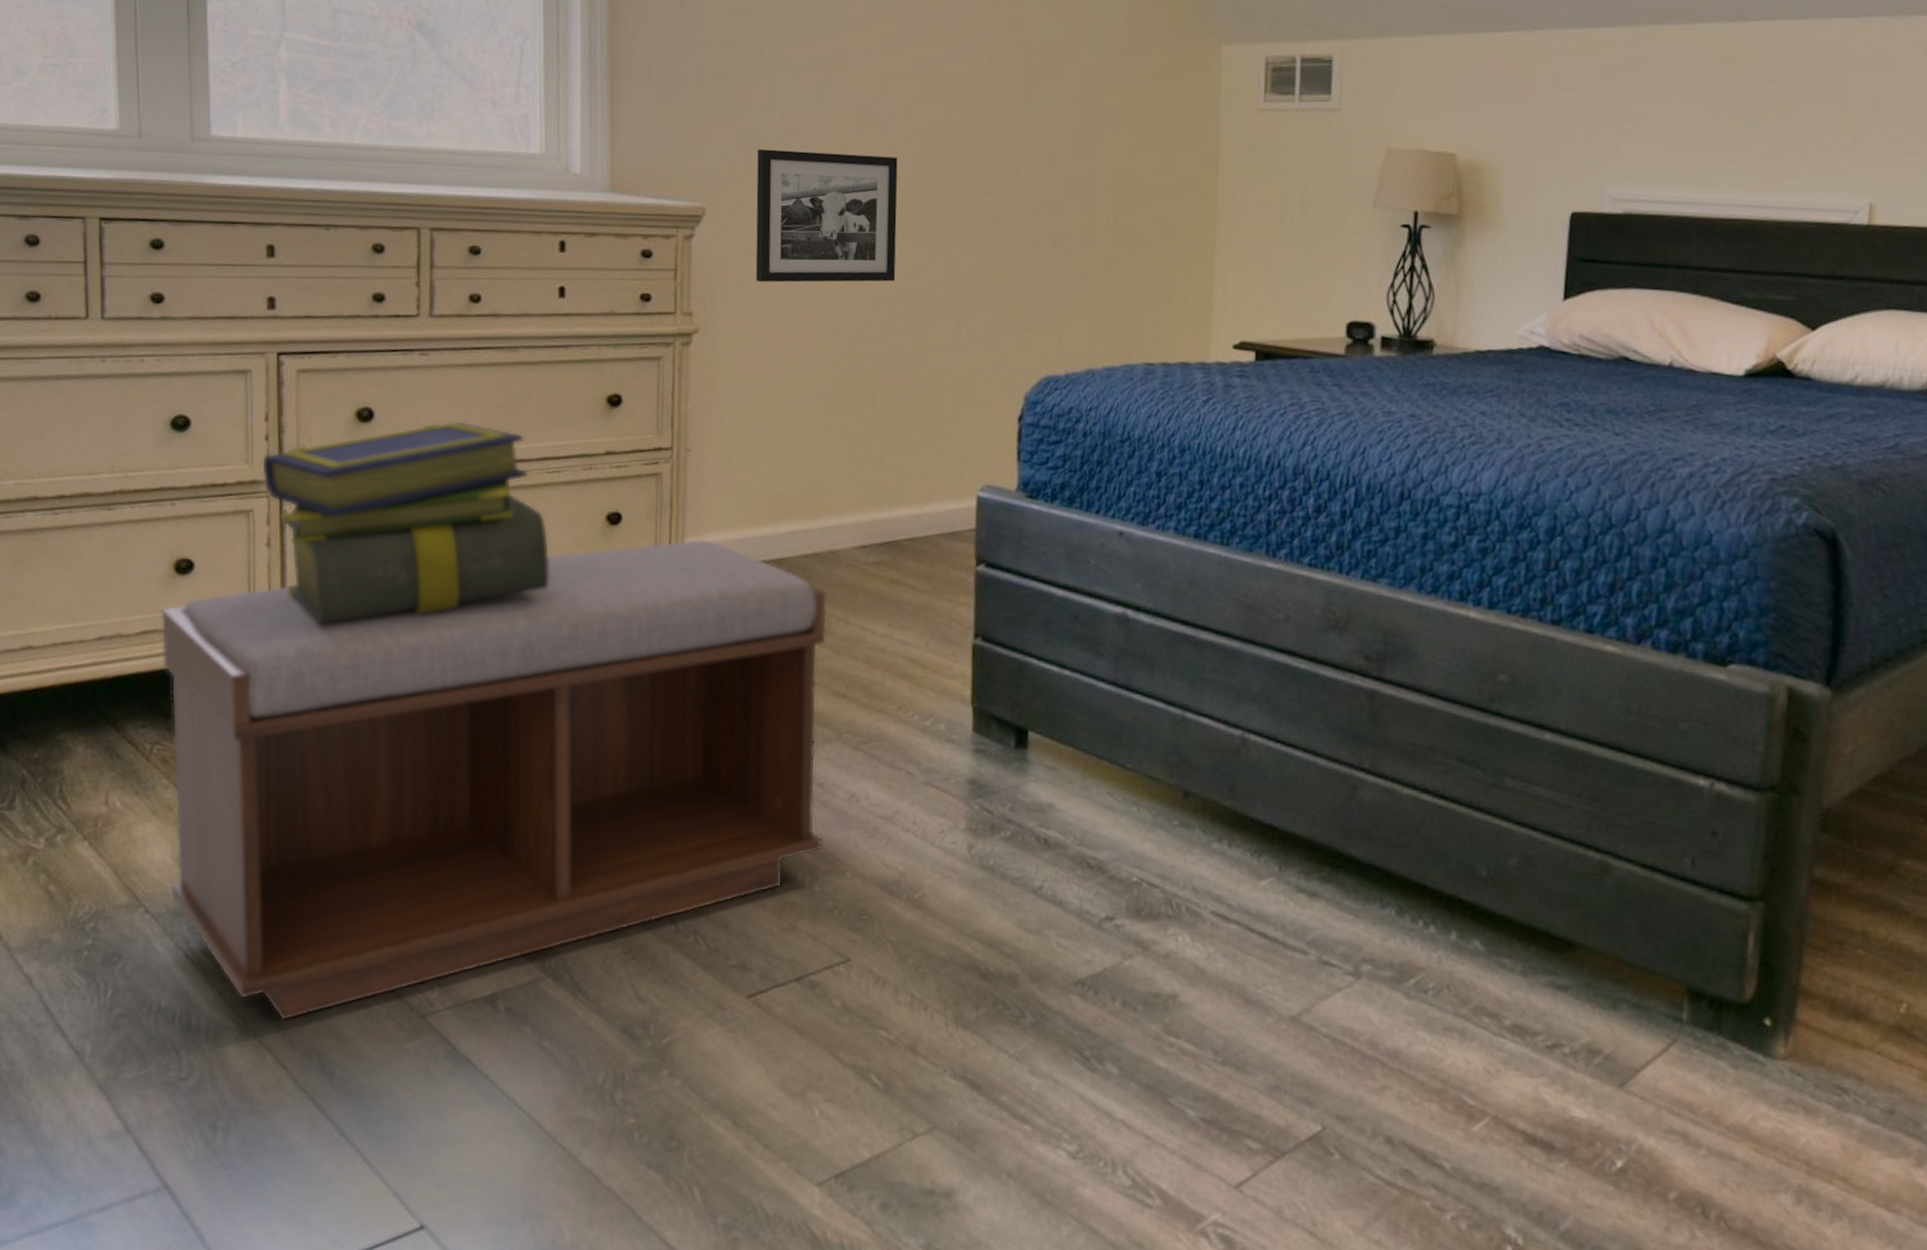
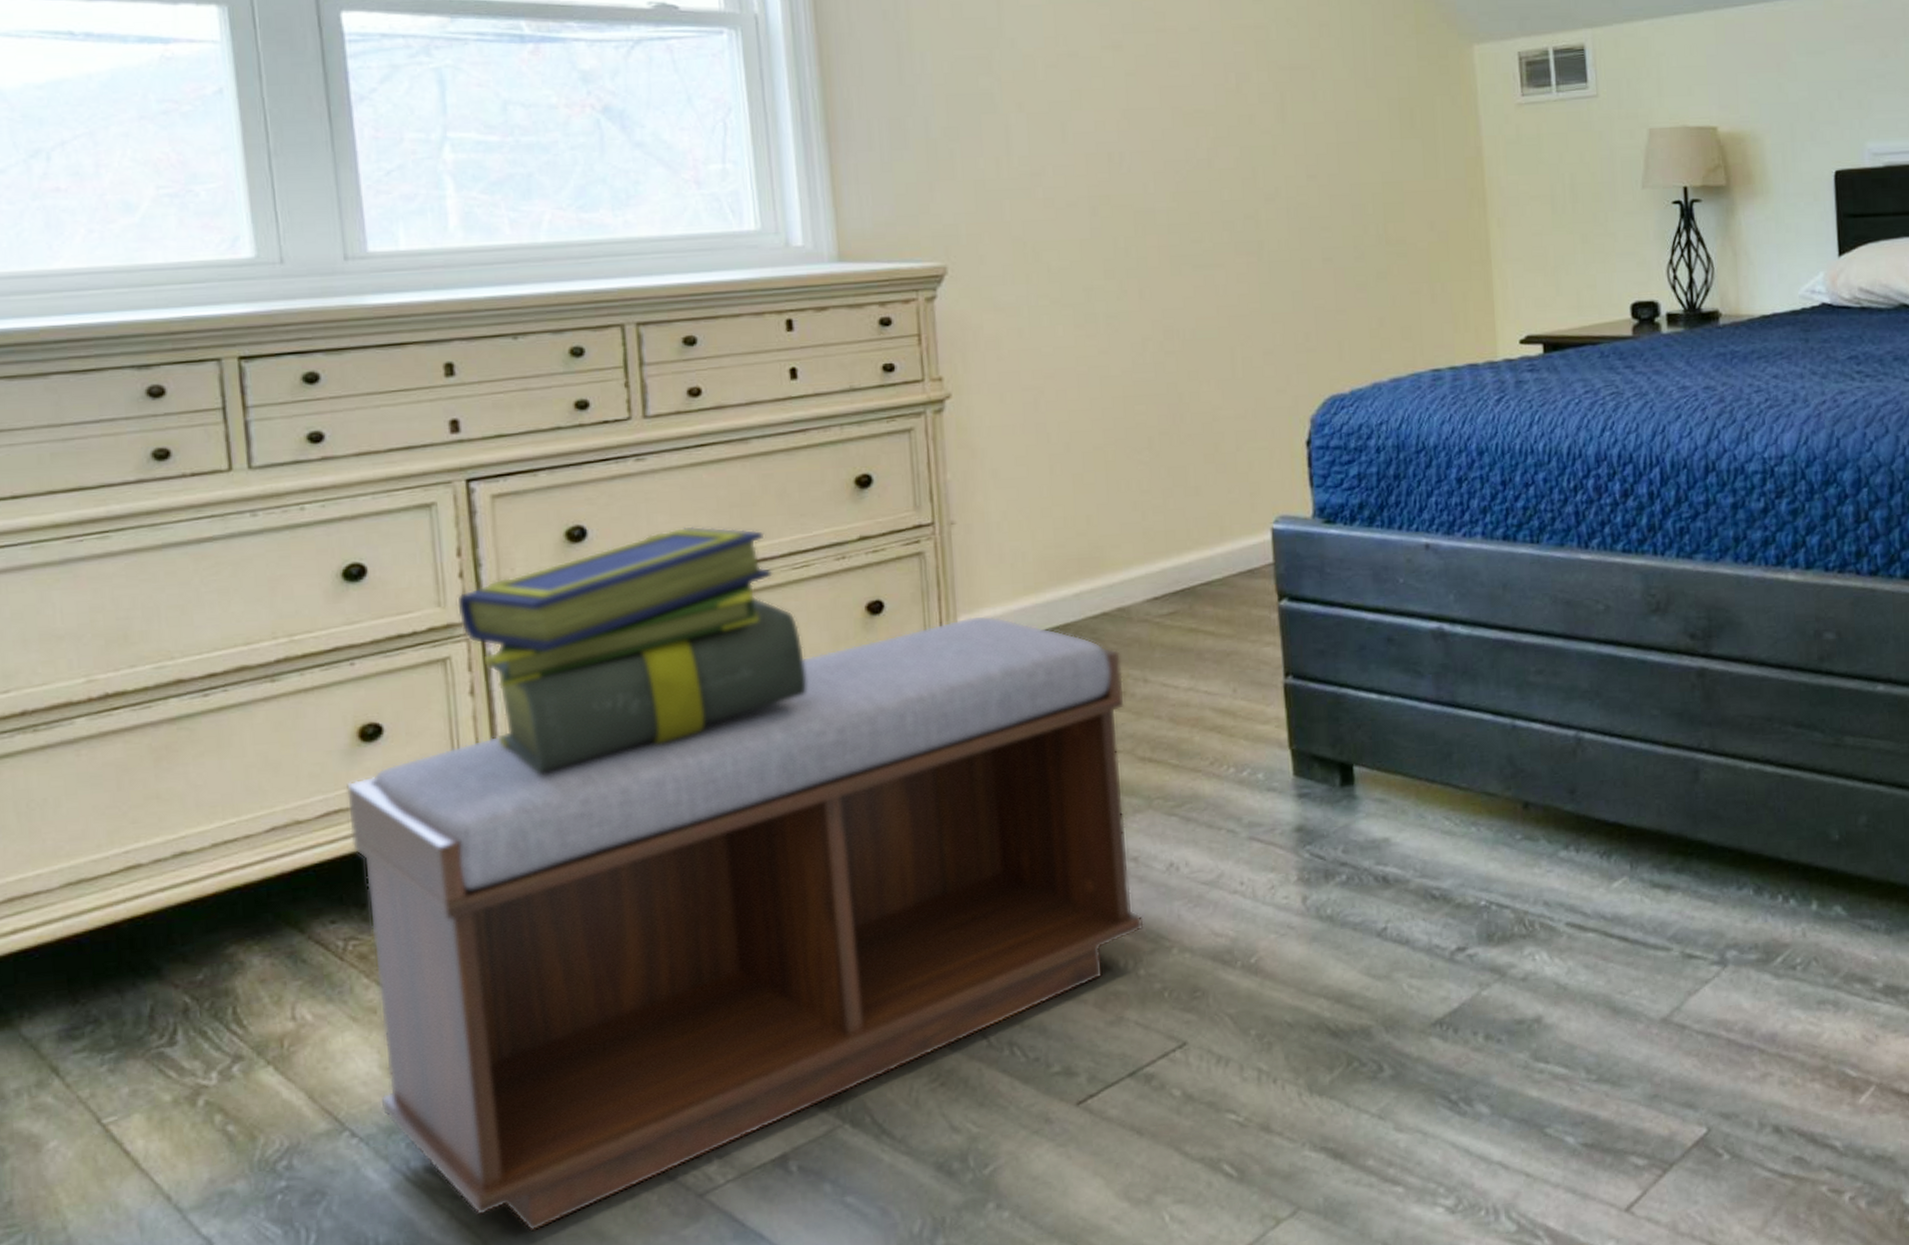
picture frame: present [755,148,898,283] -> none [998,191,1161,337]

